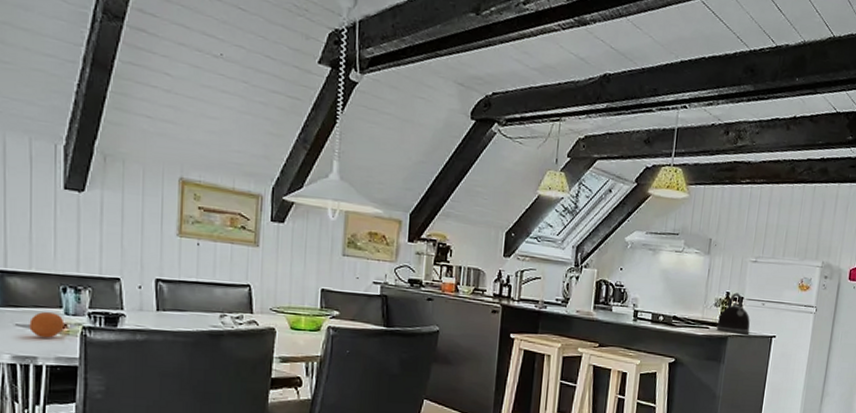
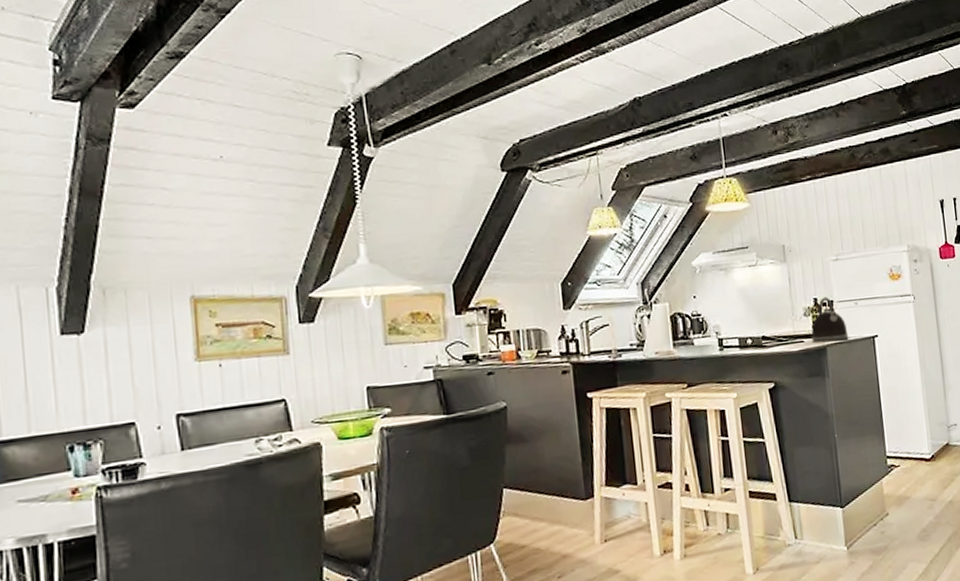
fruit: present [29,312,65,338] -> none [33,478,76,511]

